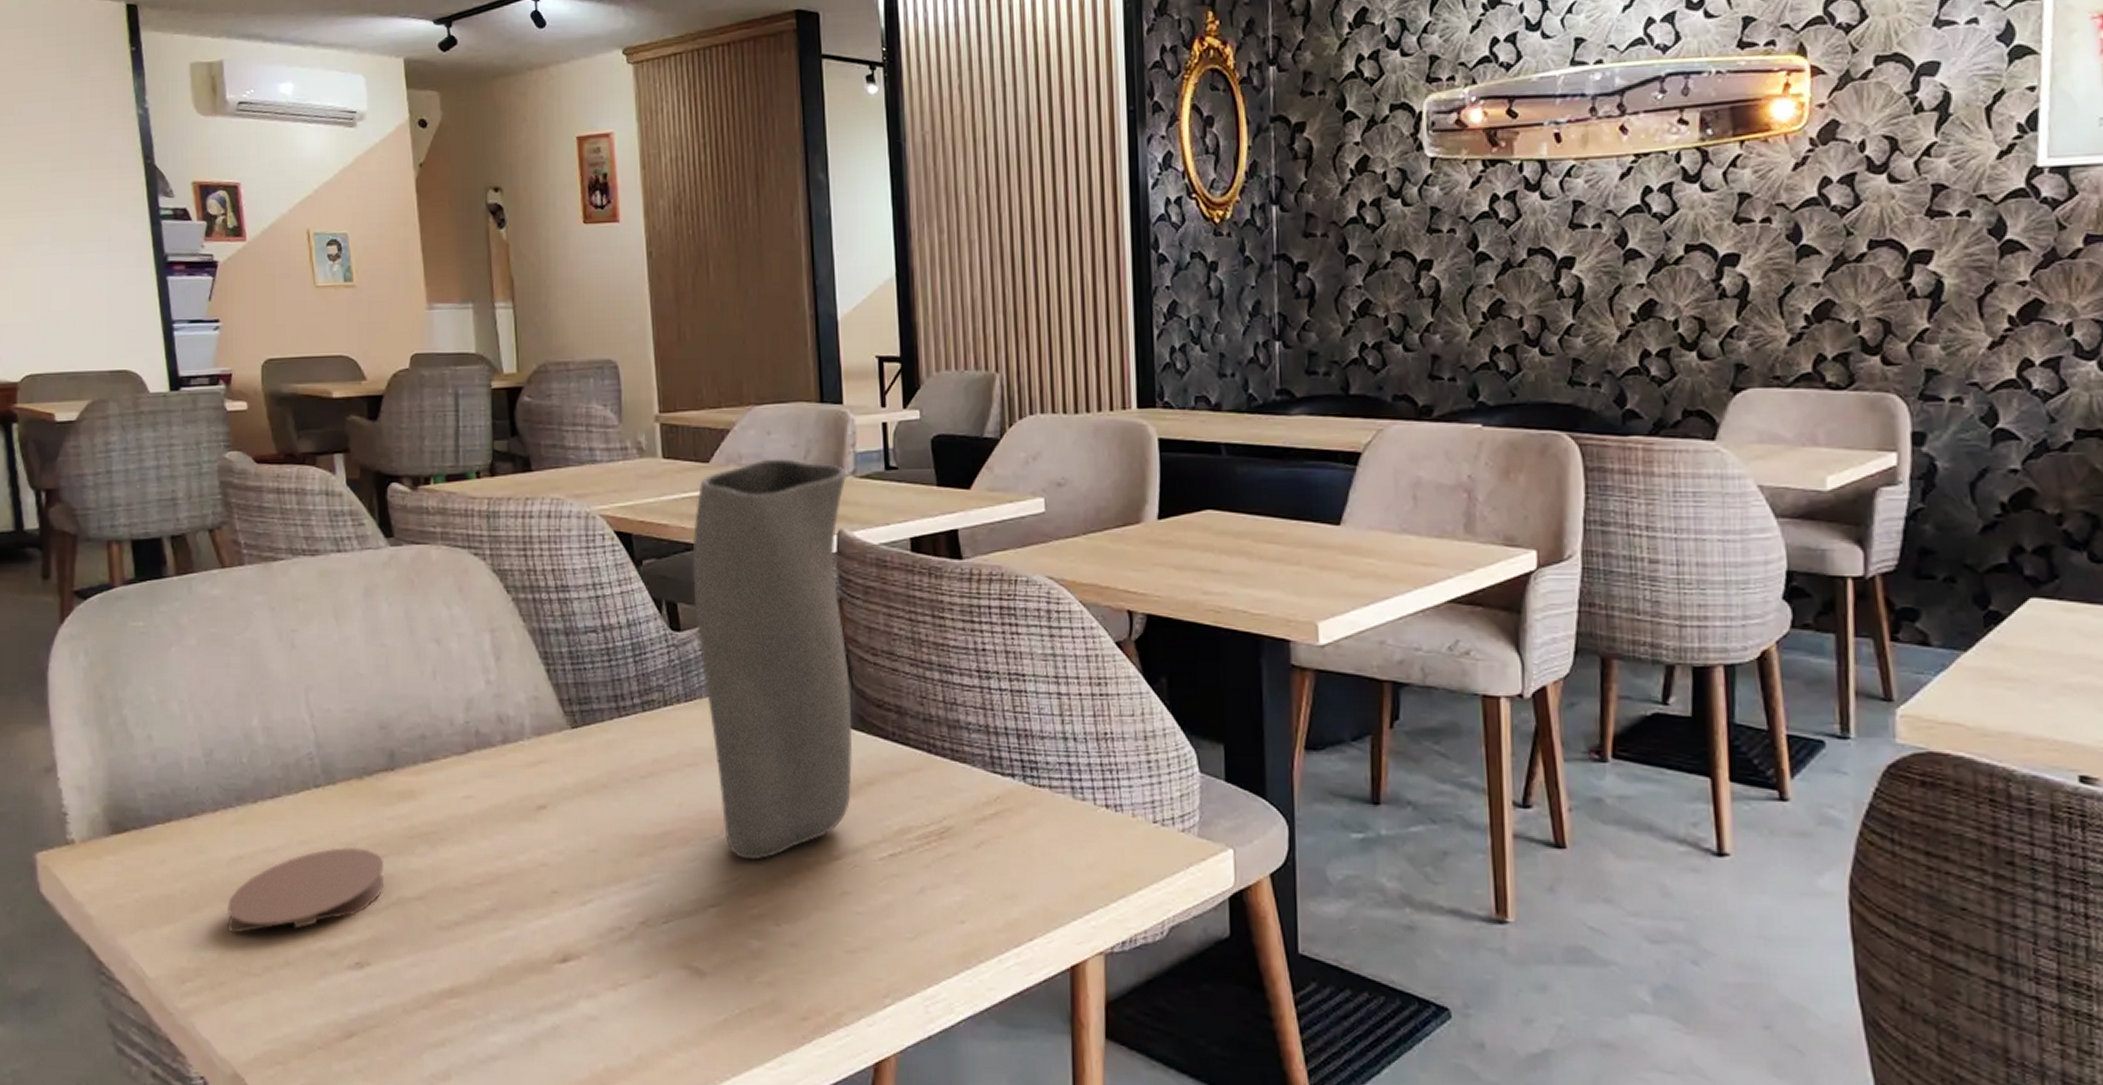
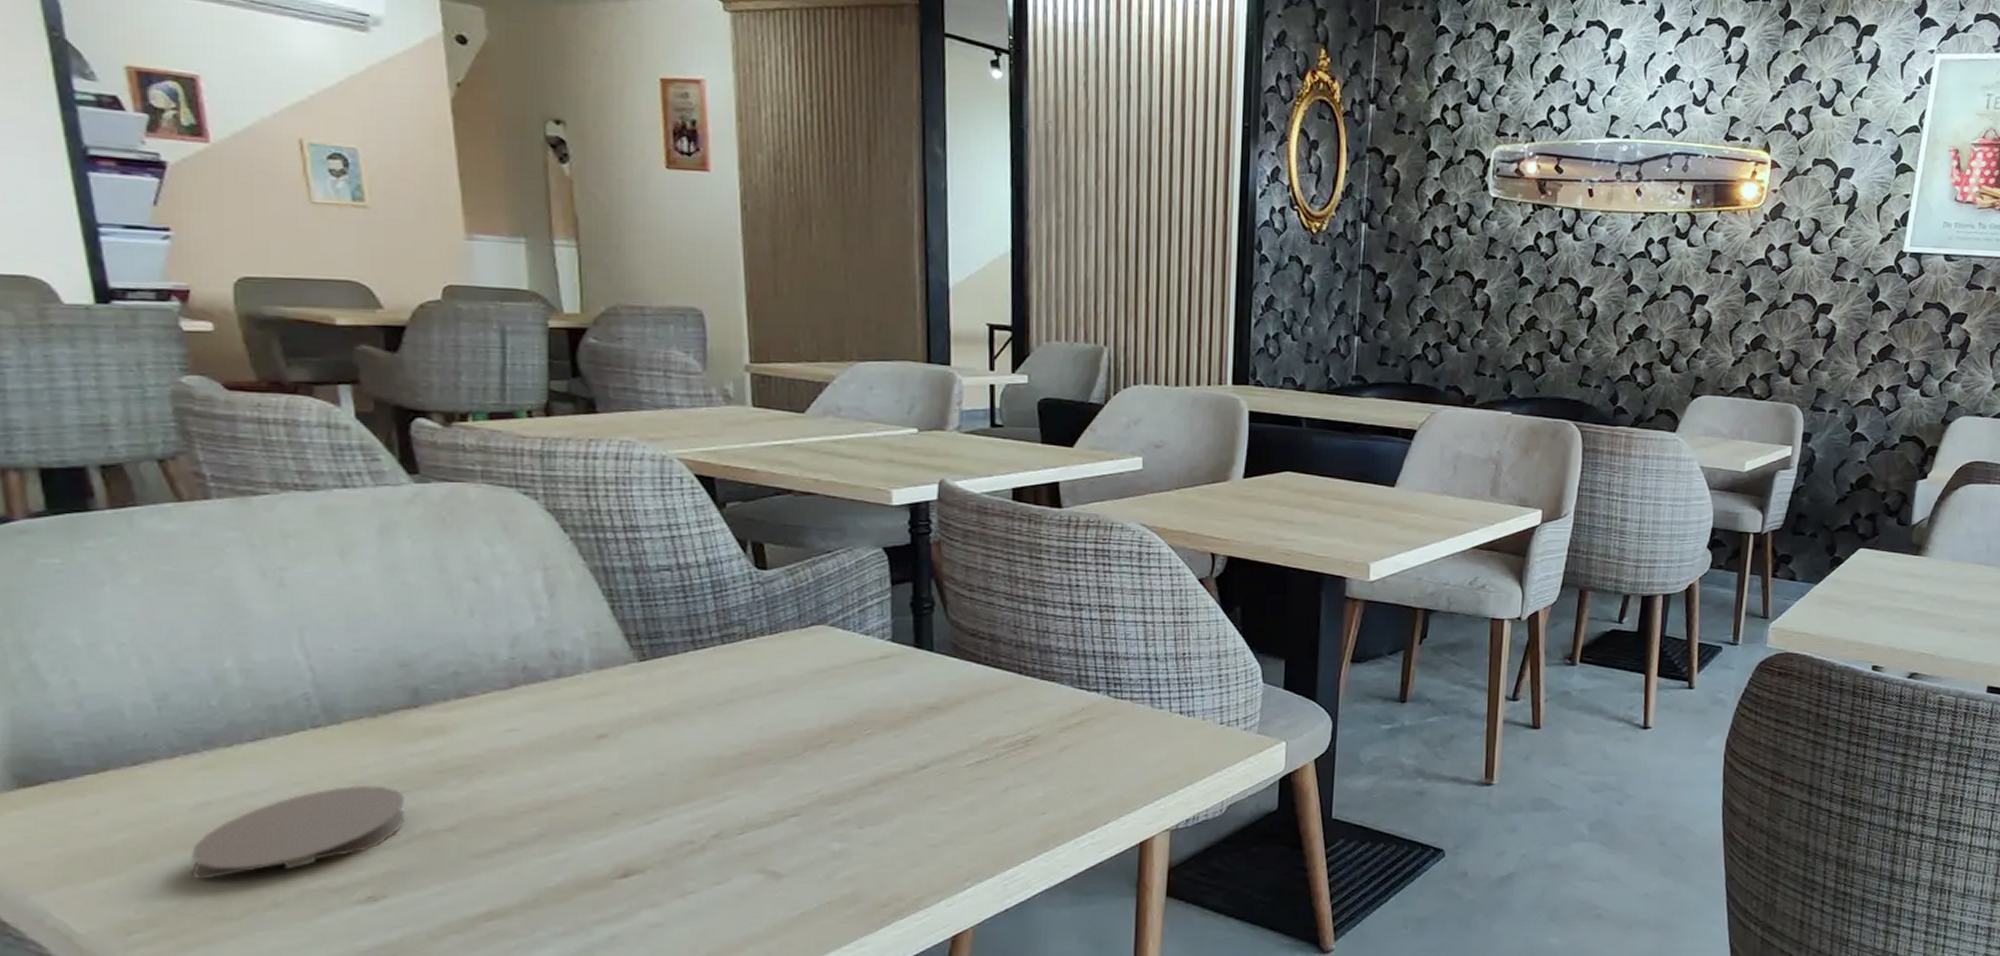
vase: present [692,458,853,860] -> none [782,412,952,774]

